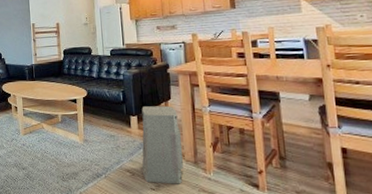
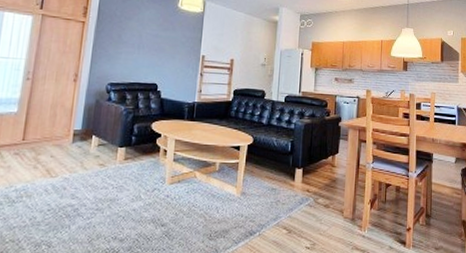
air purifier: present [141,105,184,184] -> none [299,159,343,242]

